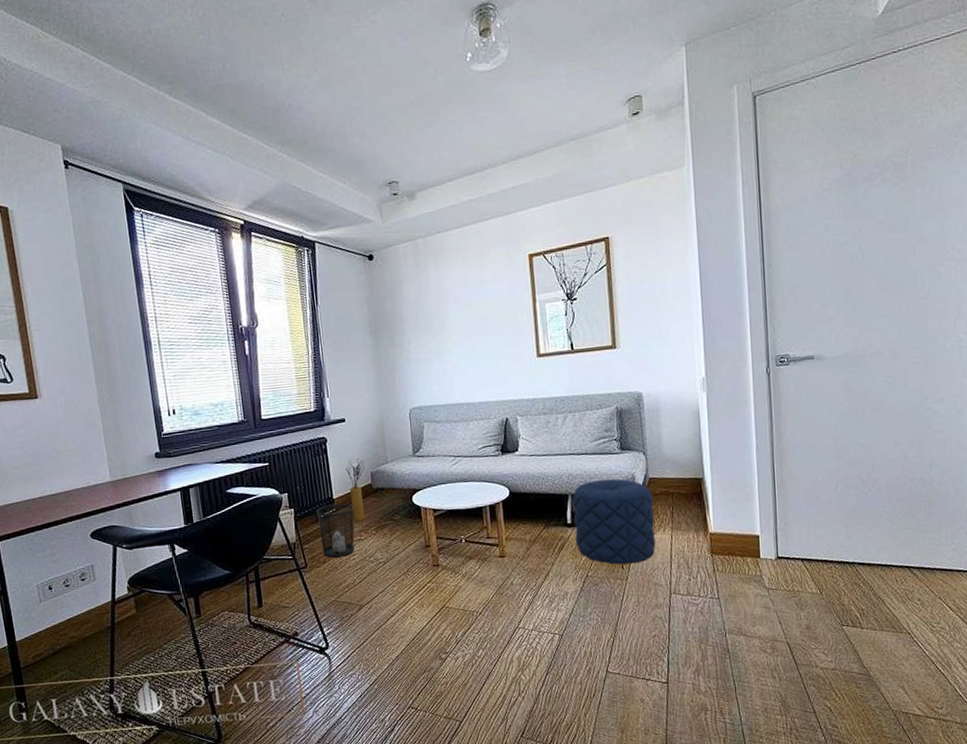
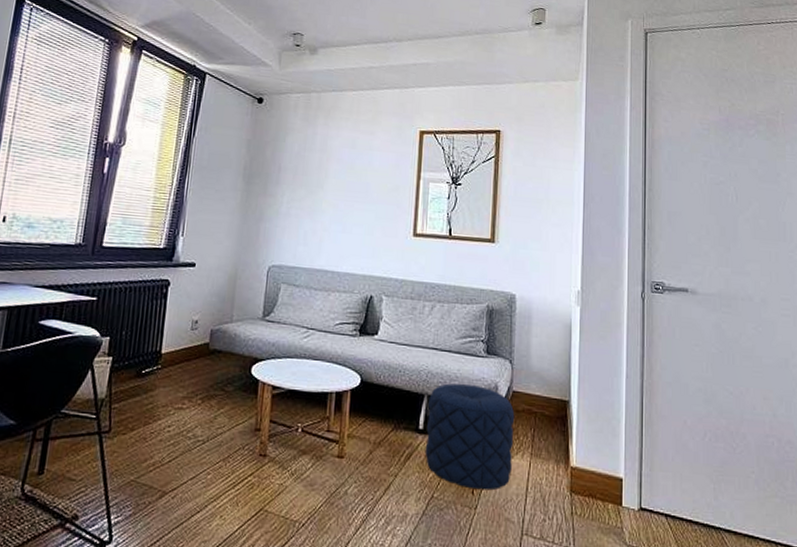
waste bin: present [316,503,355,558] -> none [134,359,183,426]
vase: present [346,458,365,522] -> none [178,311,207,386]

